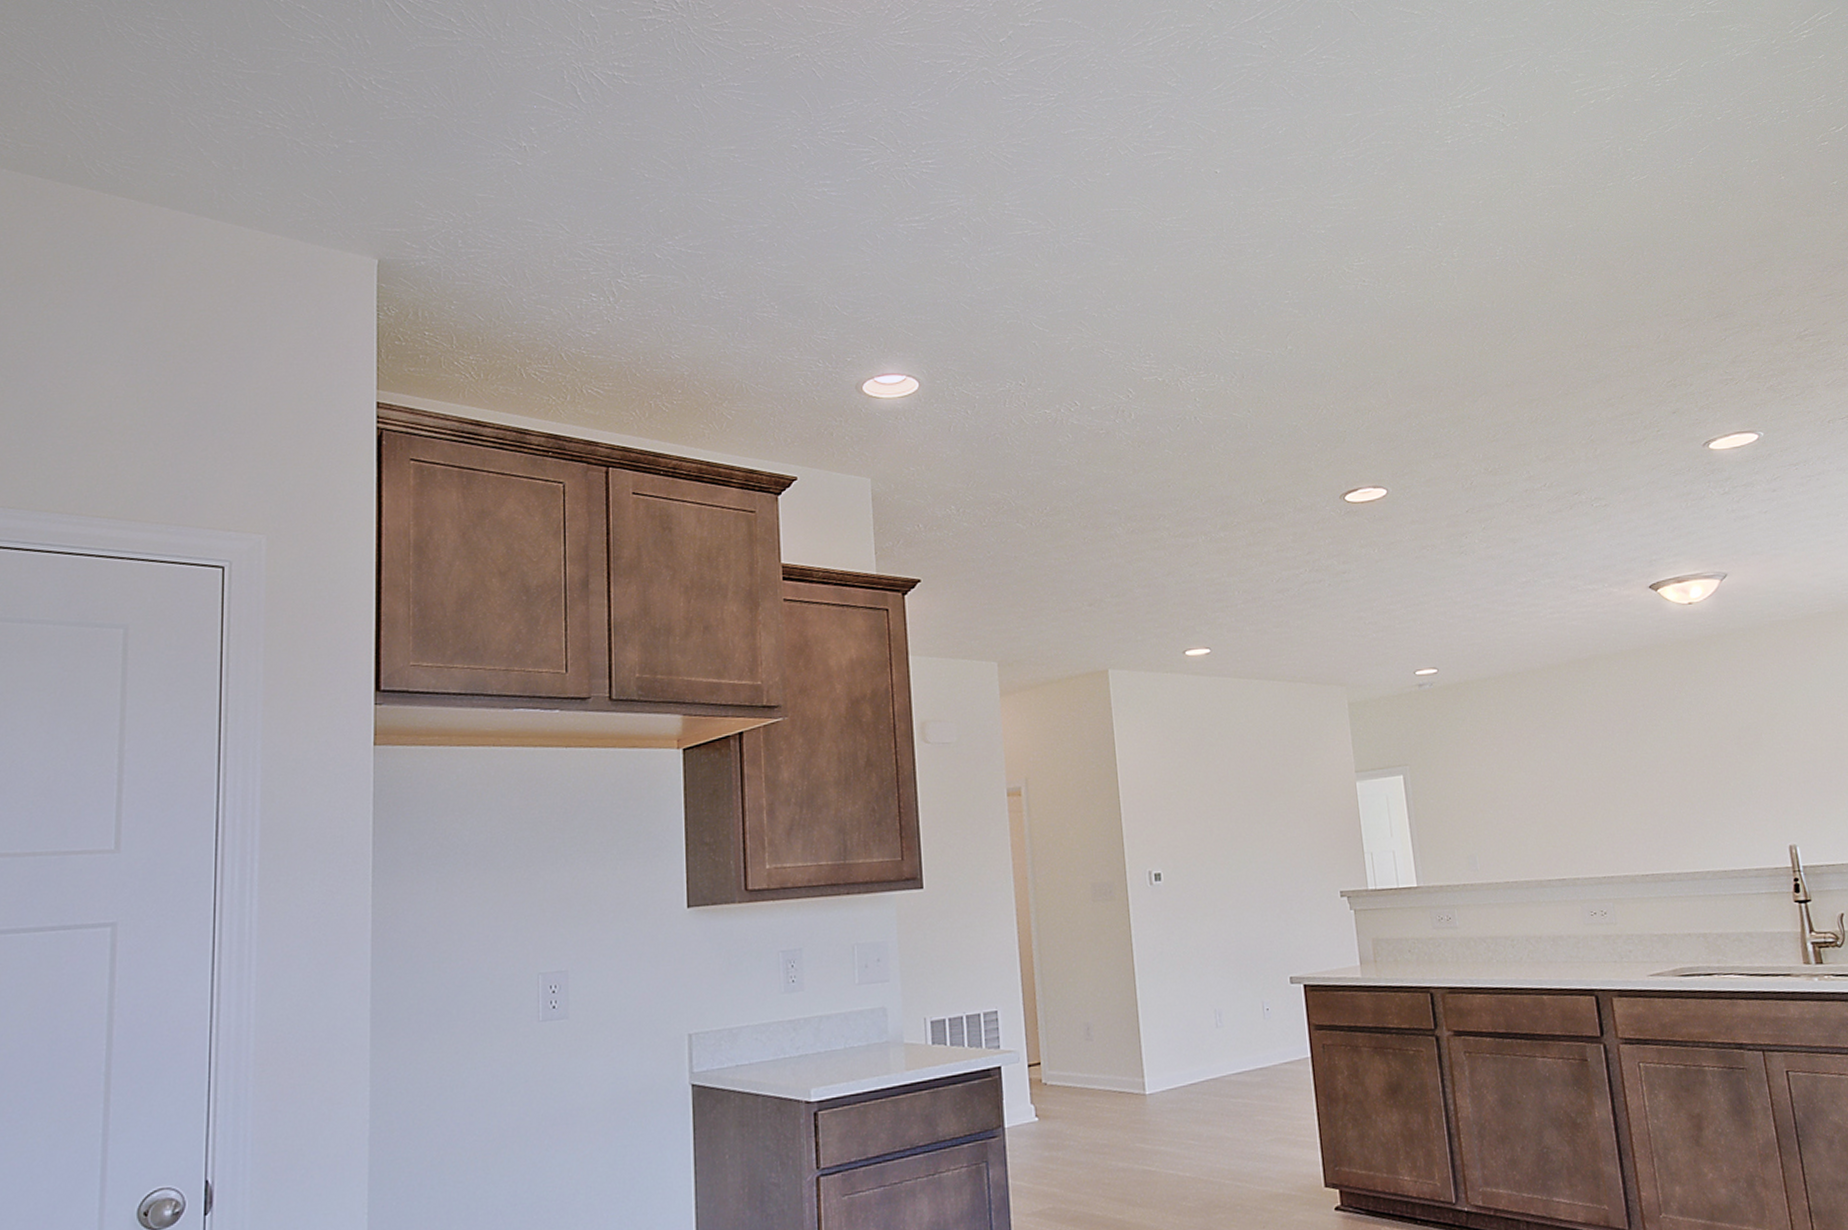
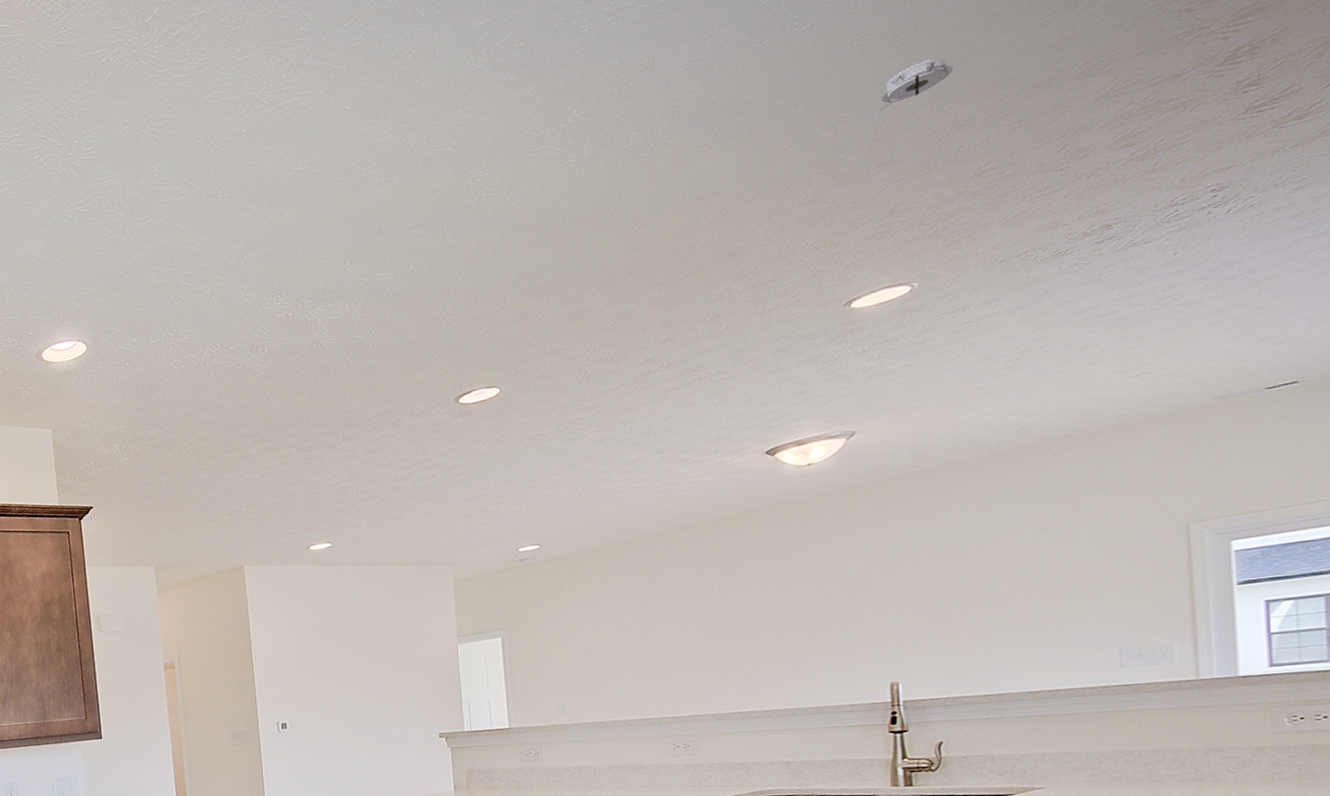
smoke detector: none [1712,227,1768,266] -> present [879,58,954,112]

